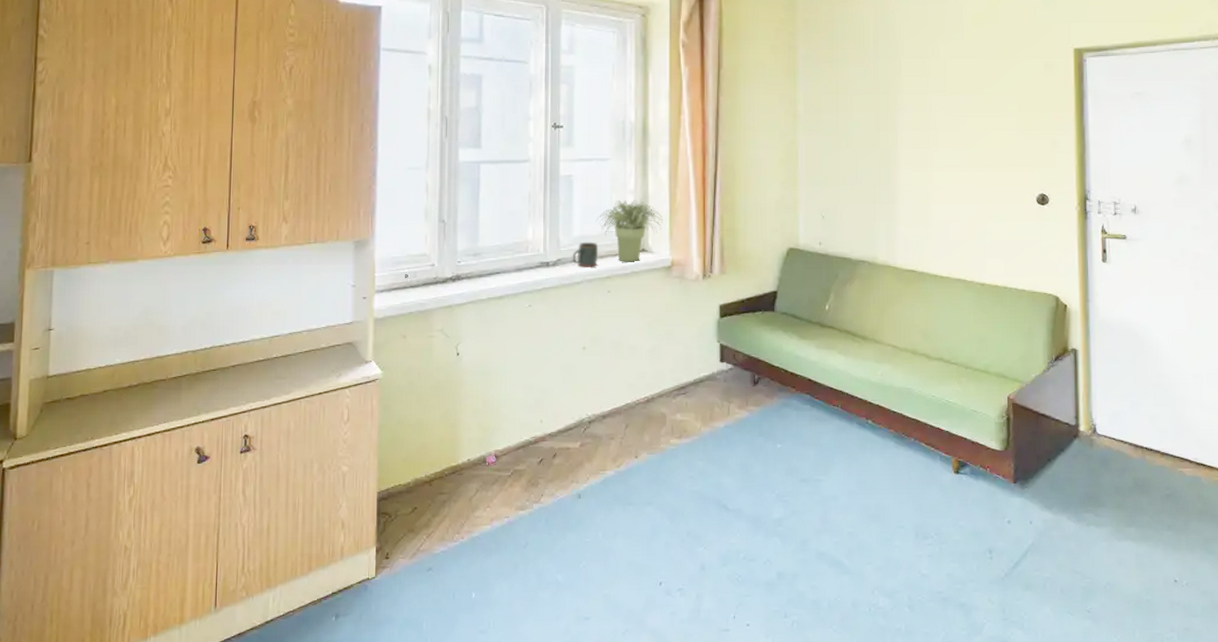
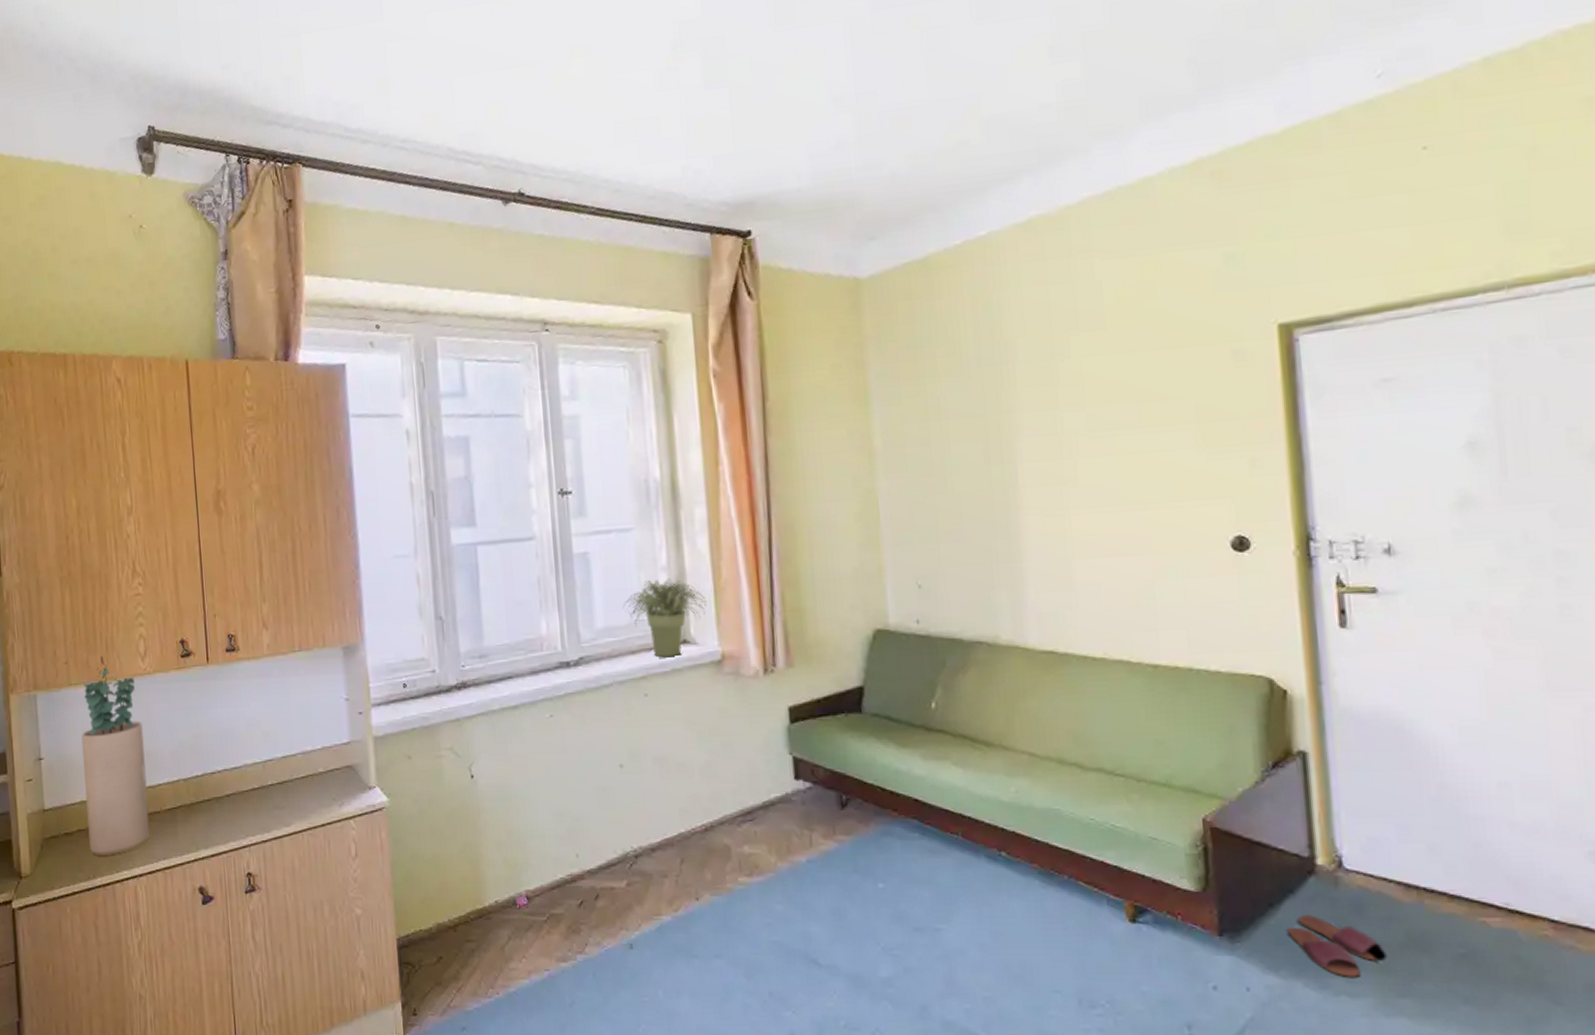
vase: none [91,238,159,419] -> present [81,656,150,856]
mug: present [572,242,599,267] -> none [597,634,629,666]
slippers: none [1059,467,1121,512] -> present [1287,915,1387,977]

